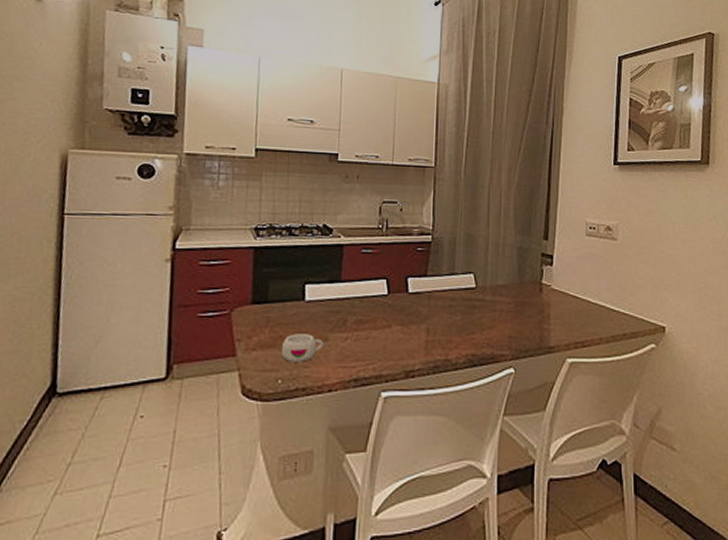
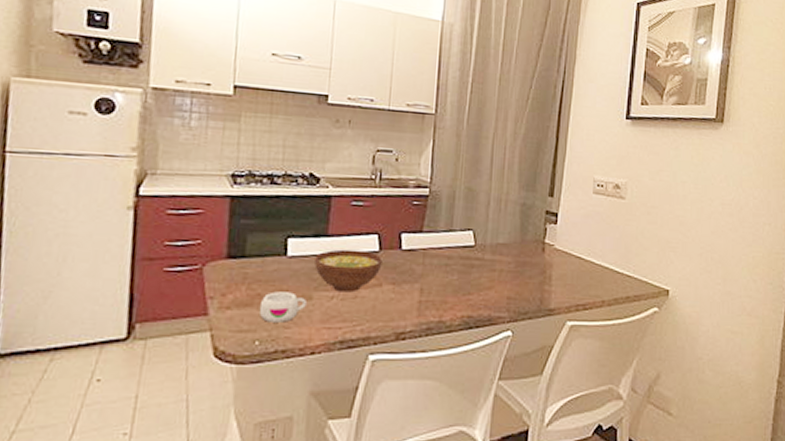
bowl: none [330,293,391,334] -> present [314,249,383,293]

